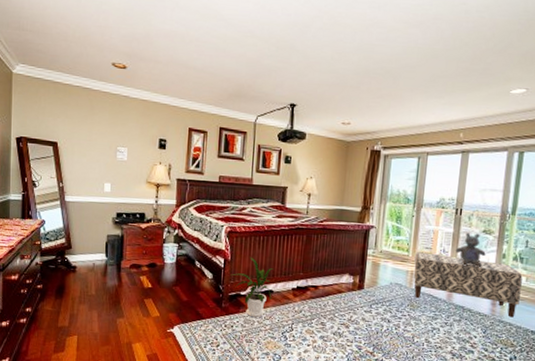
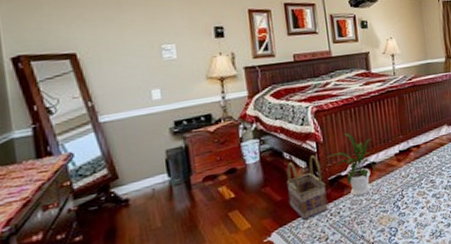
basket: none [193,269,225,325] -> present [286,154,328,221]

